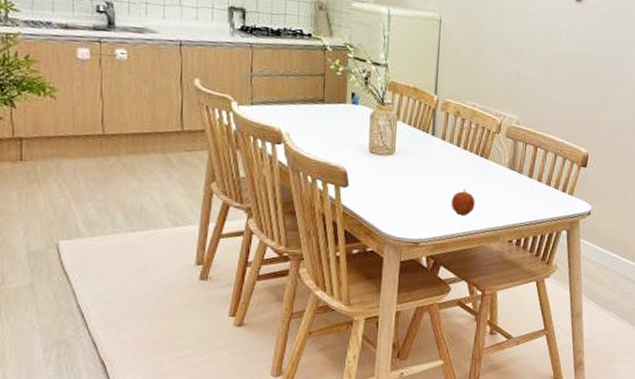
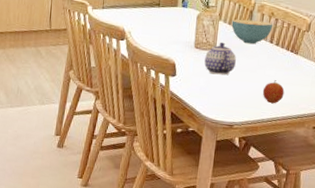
teapot: none [382,145,419,185] -> present [204,42,236,75]
cereal bowl: none [412,118,460,148] -> present [231,19,273,44]

